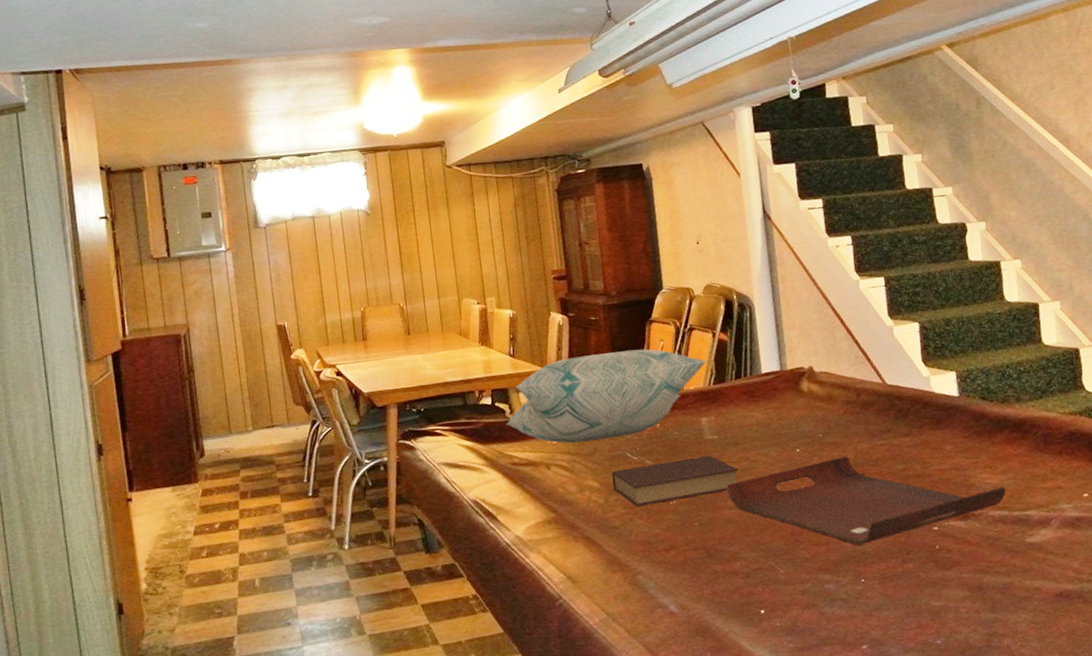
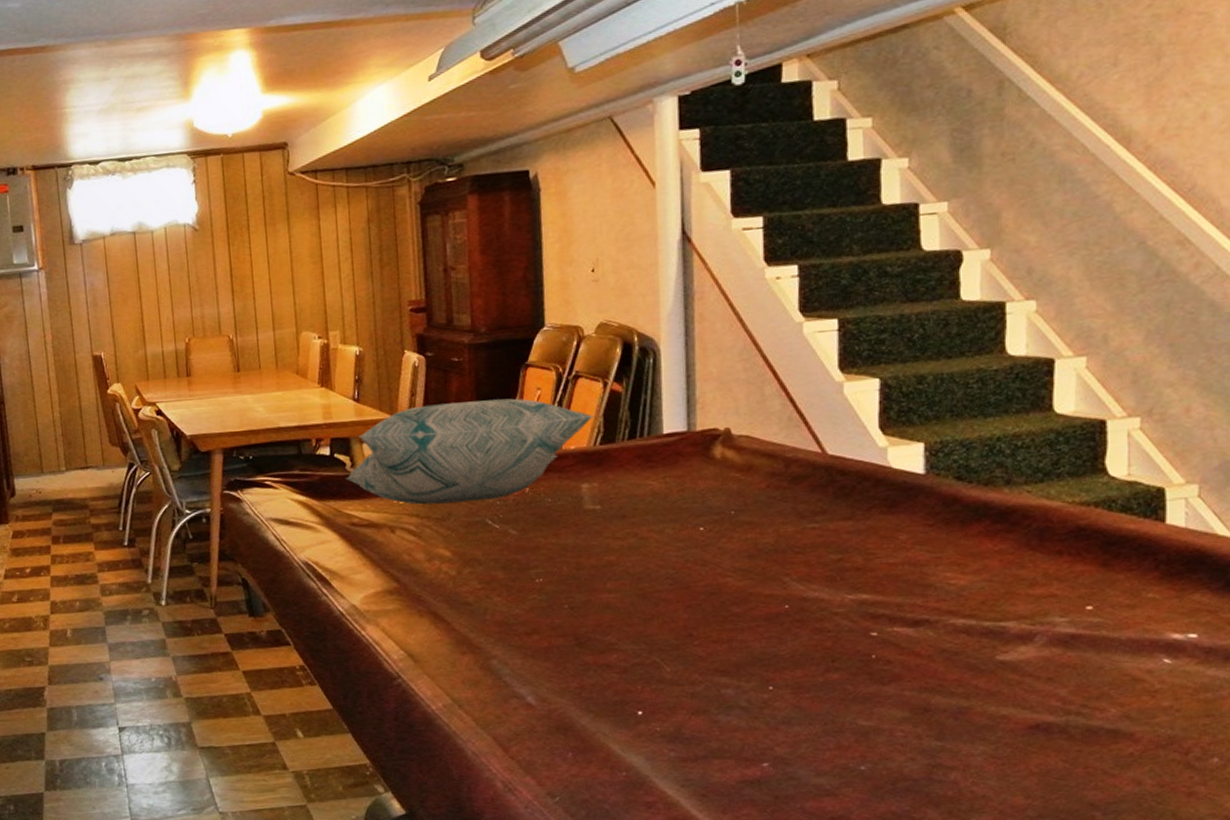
book: present [611,456,738,506] -> none [467,529,623,581]
serving tray: present [726,456,1006,545] -> none [606,539,977,646]

